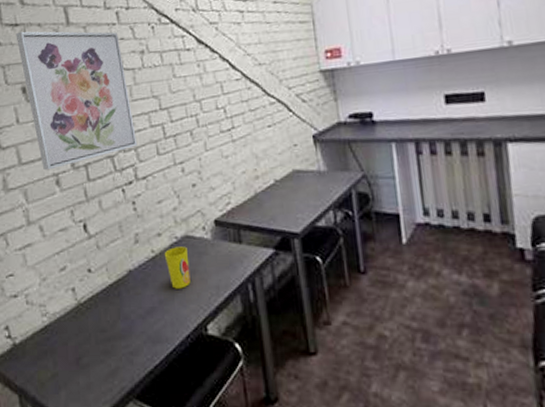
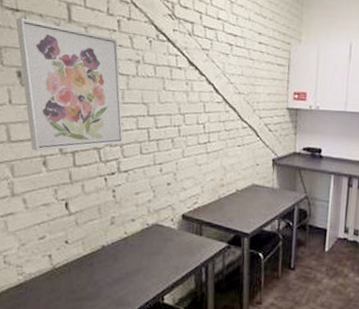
cup: present [164,246,191,289] -> none [135,232,156,266]

